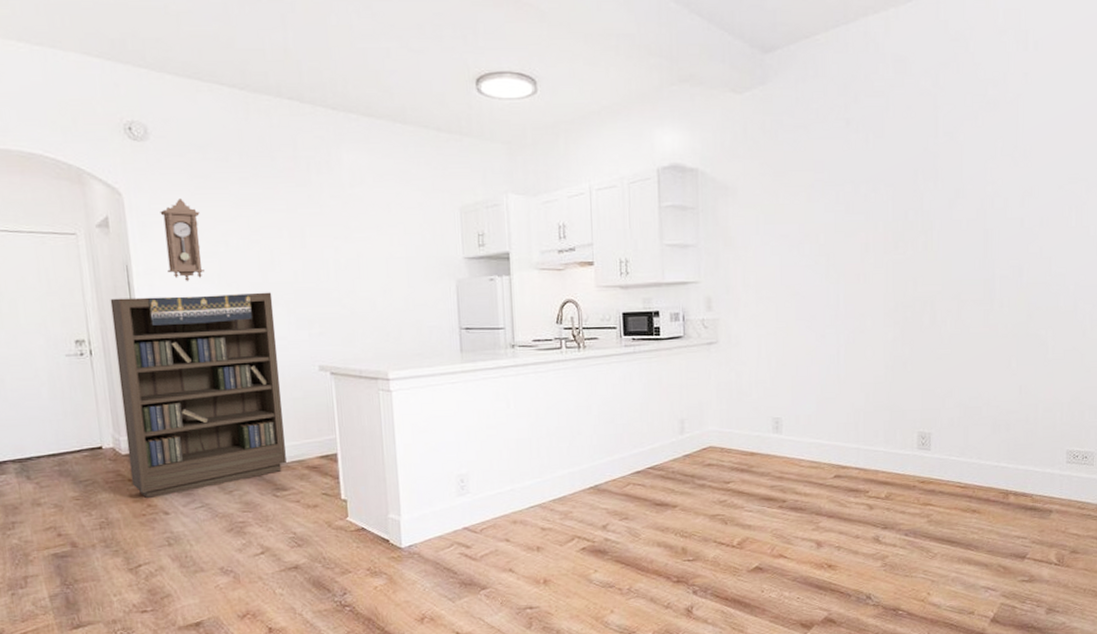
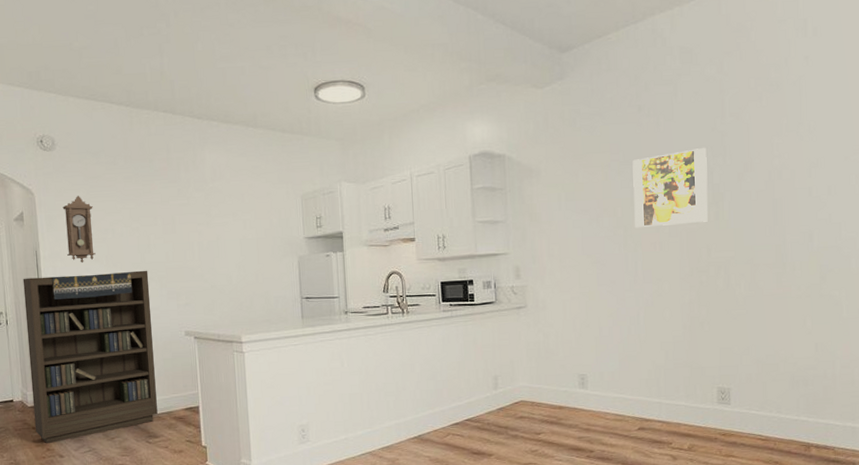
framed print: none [838,169,917,257] -> present [632,147,708,228]

